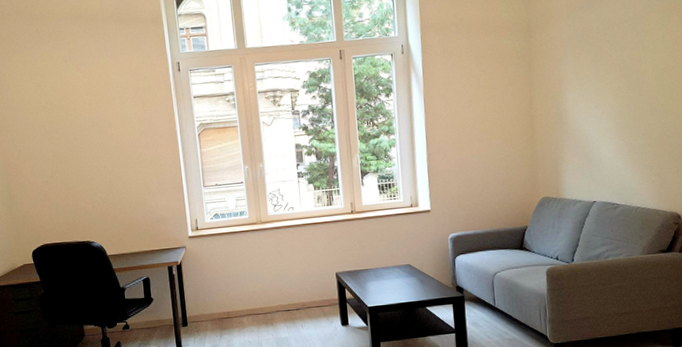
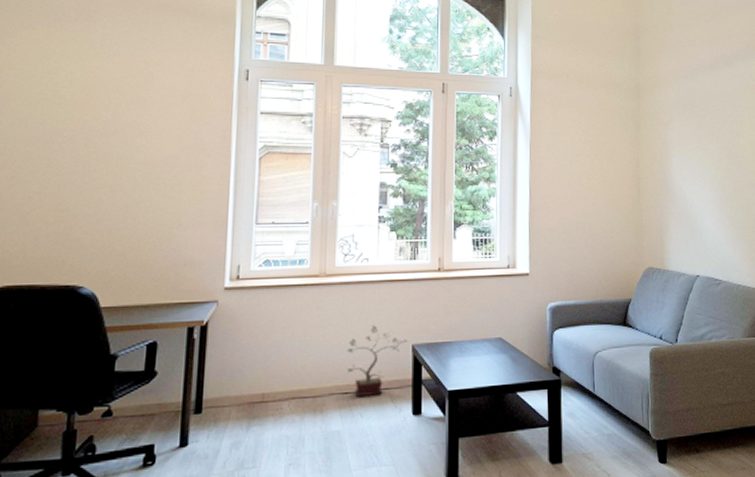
potted plant: none [285,259,332,313] -> present [346,325,407,396]

